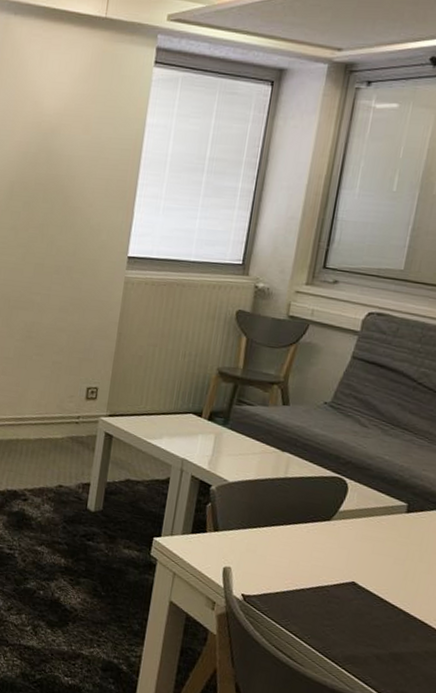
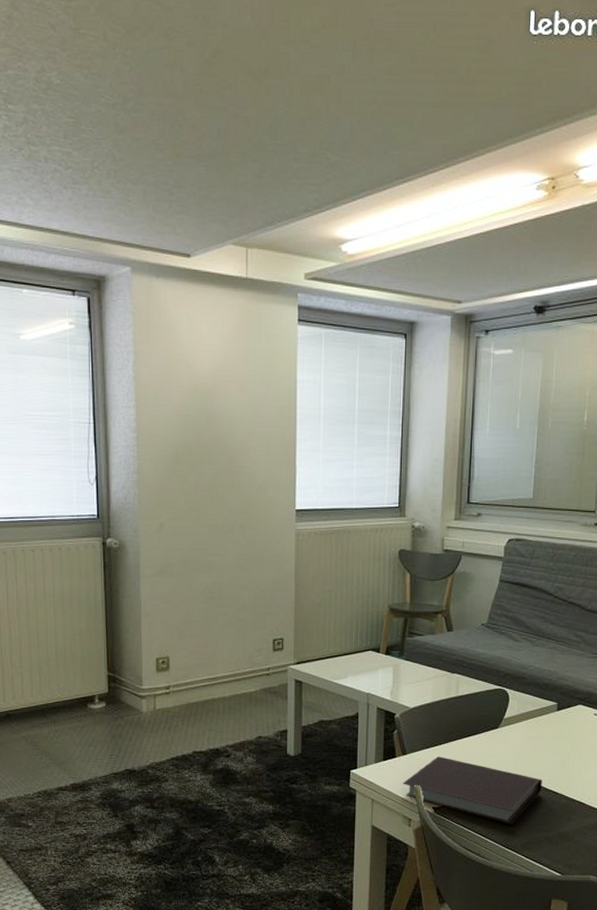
notebook: none [210,539,378,632] -> present [402,756,542,824]

